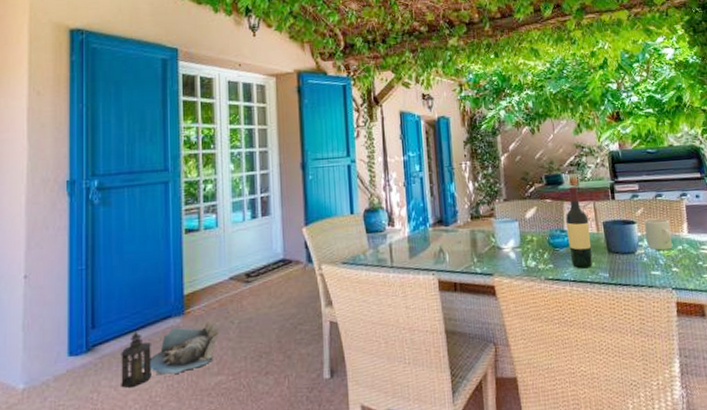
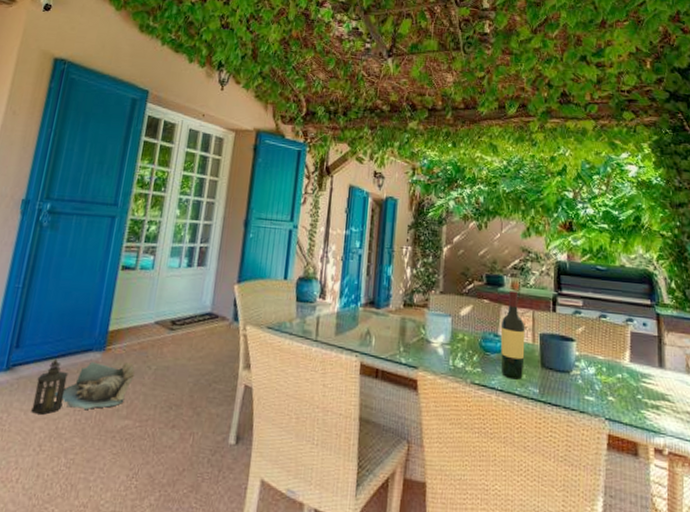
cup: present [644,218,673,251] -> none [584,339,612,376]

